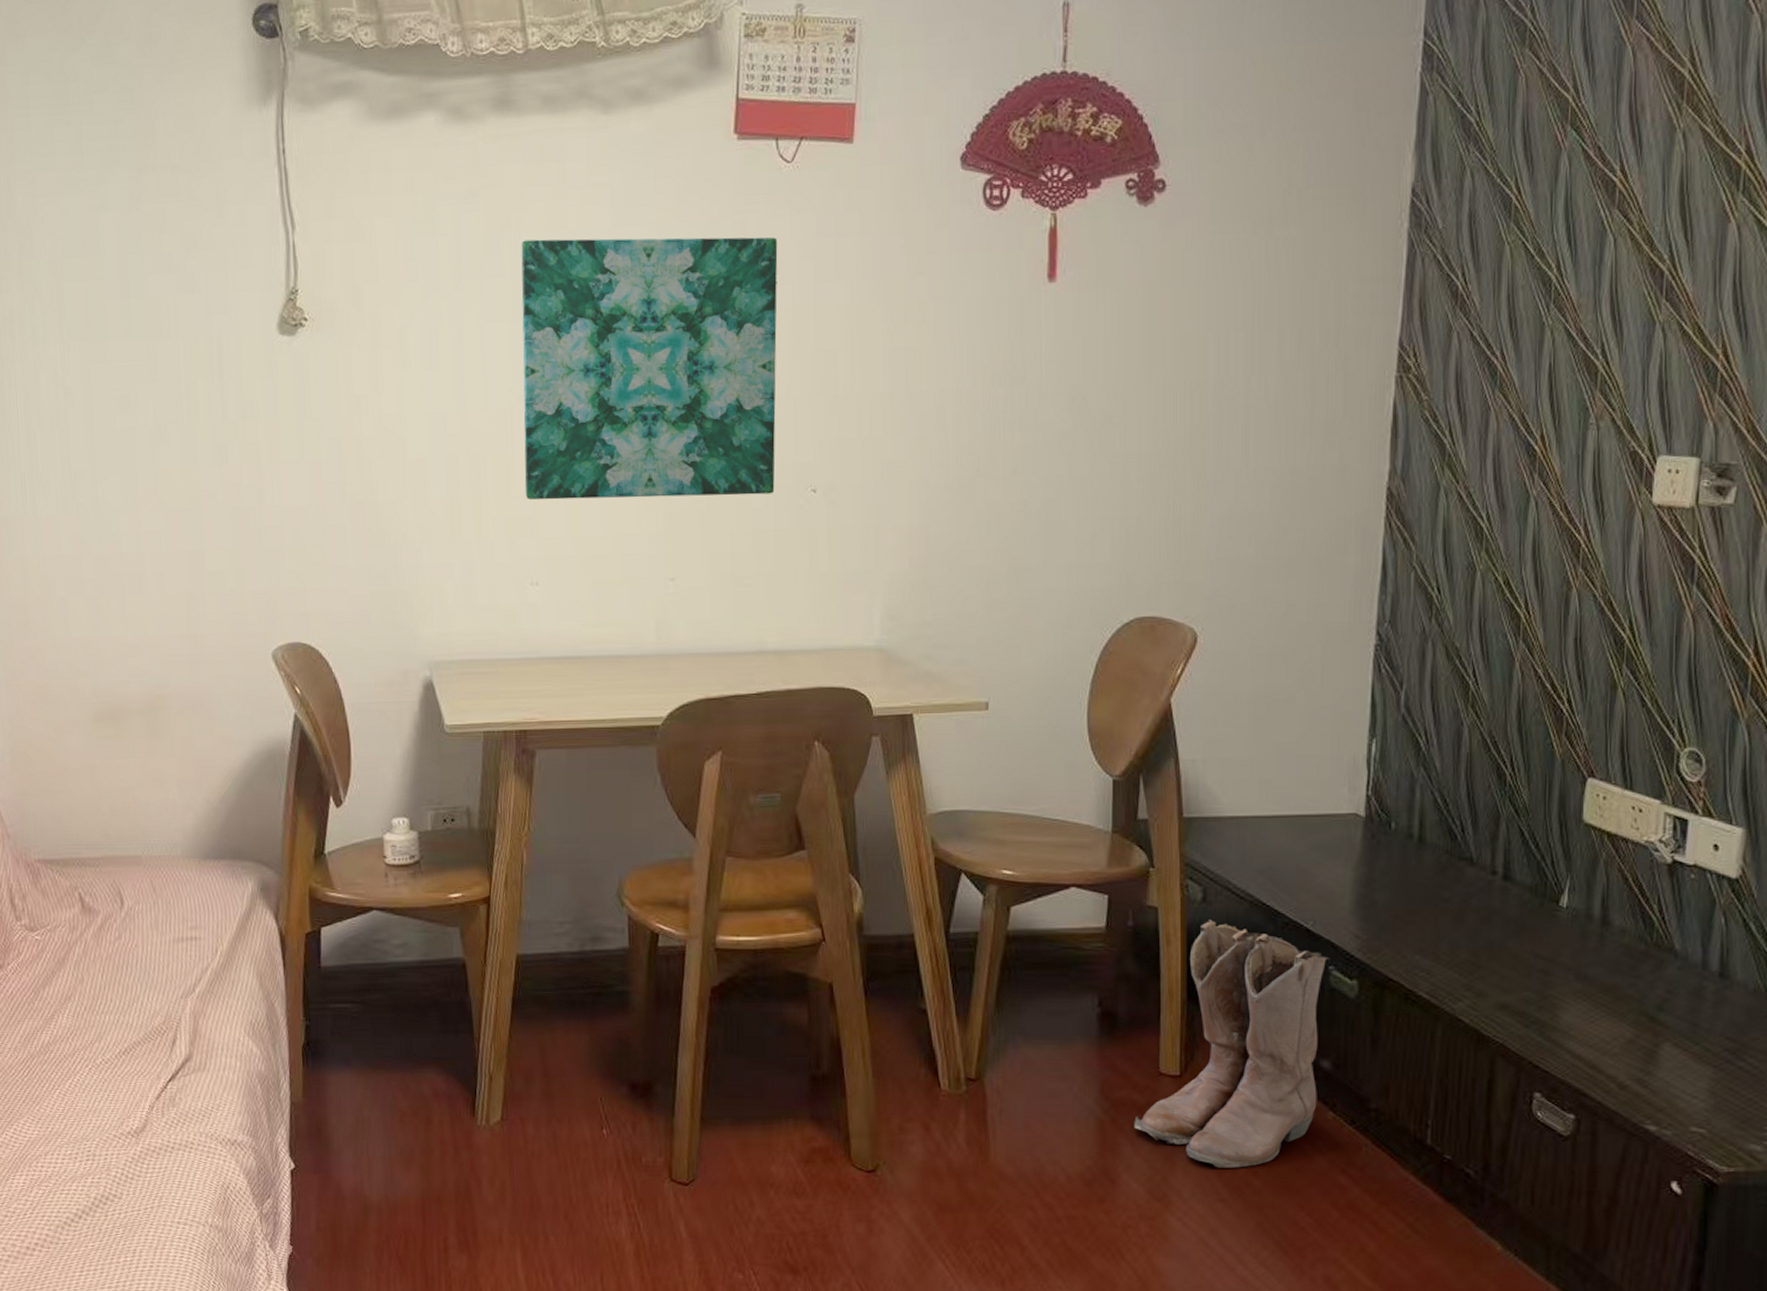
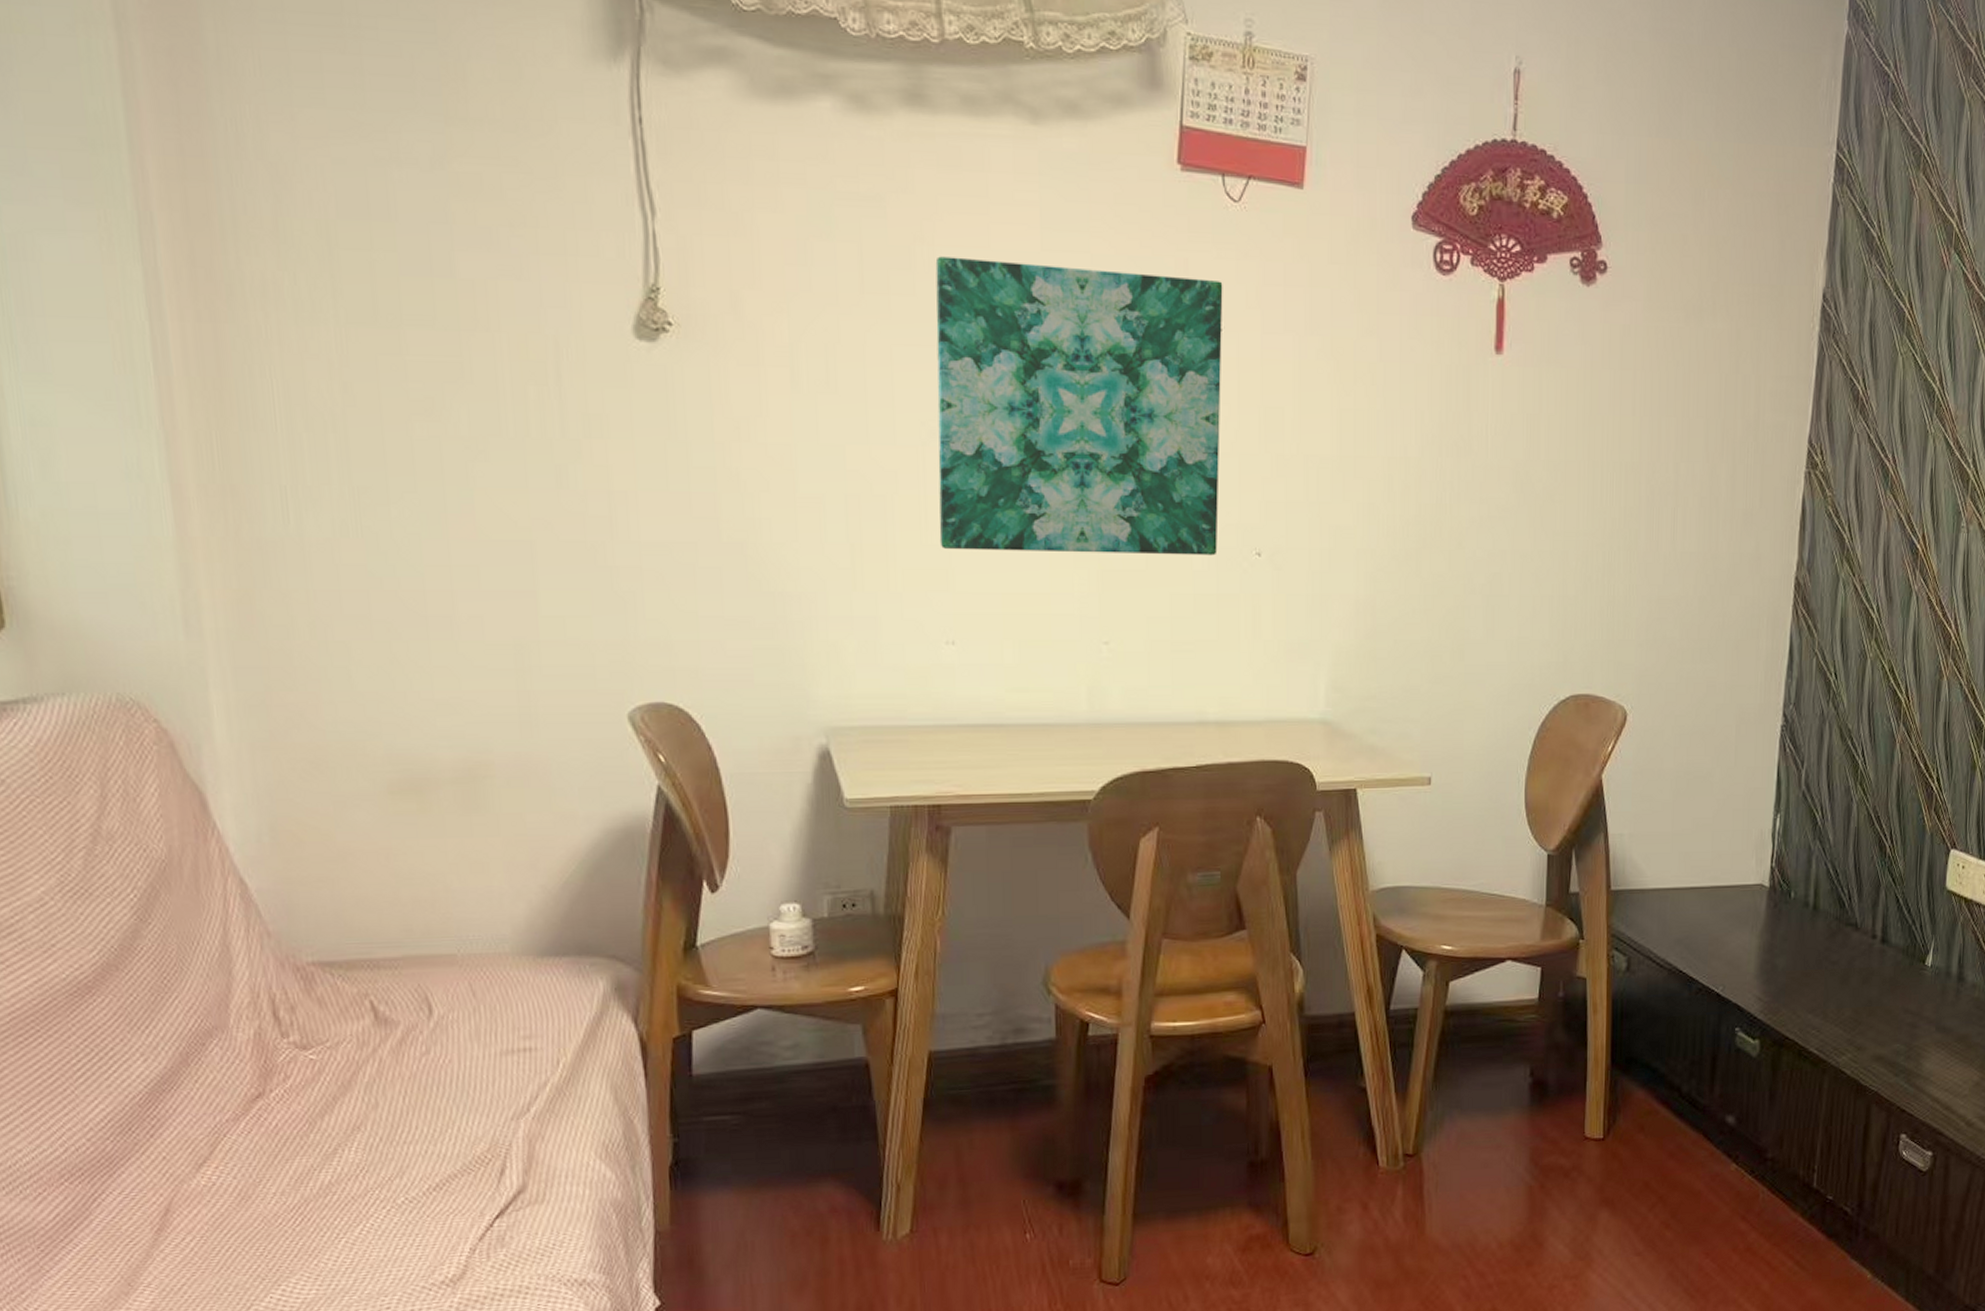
boots: present [1134,919,1330,1168] -> none [1561,988,1737,1224]

